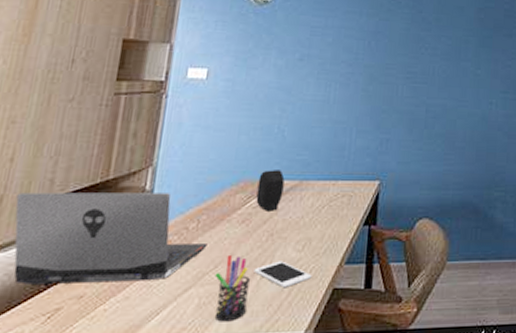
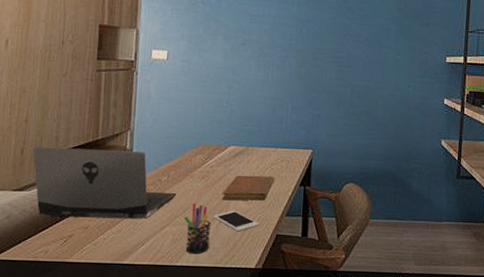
speaker: present [256,170,285,211] -> none [212,137,234,171]
notebook: none [266,215,333,249] -> present [222,175,274,201]

